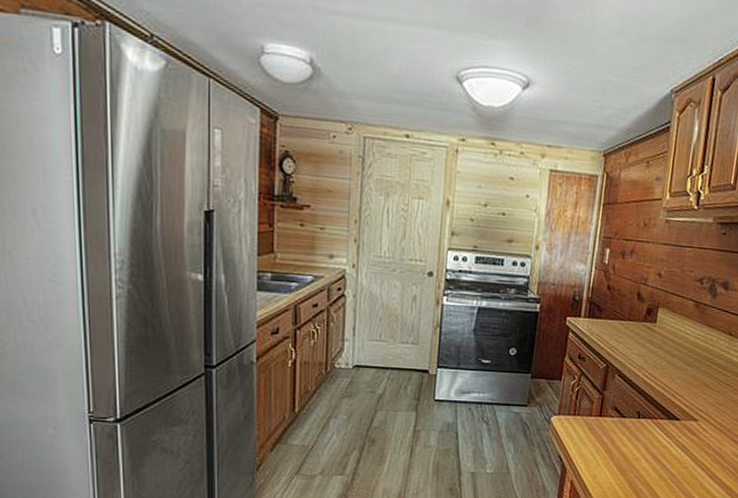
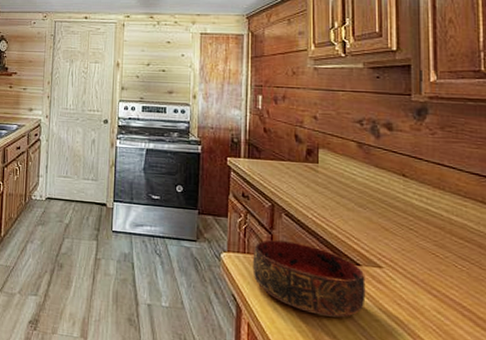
bowl: none [580,401,683,468] -> present [252,239,366,318]

